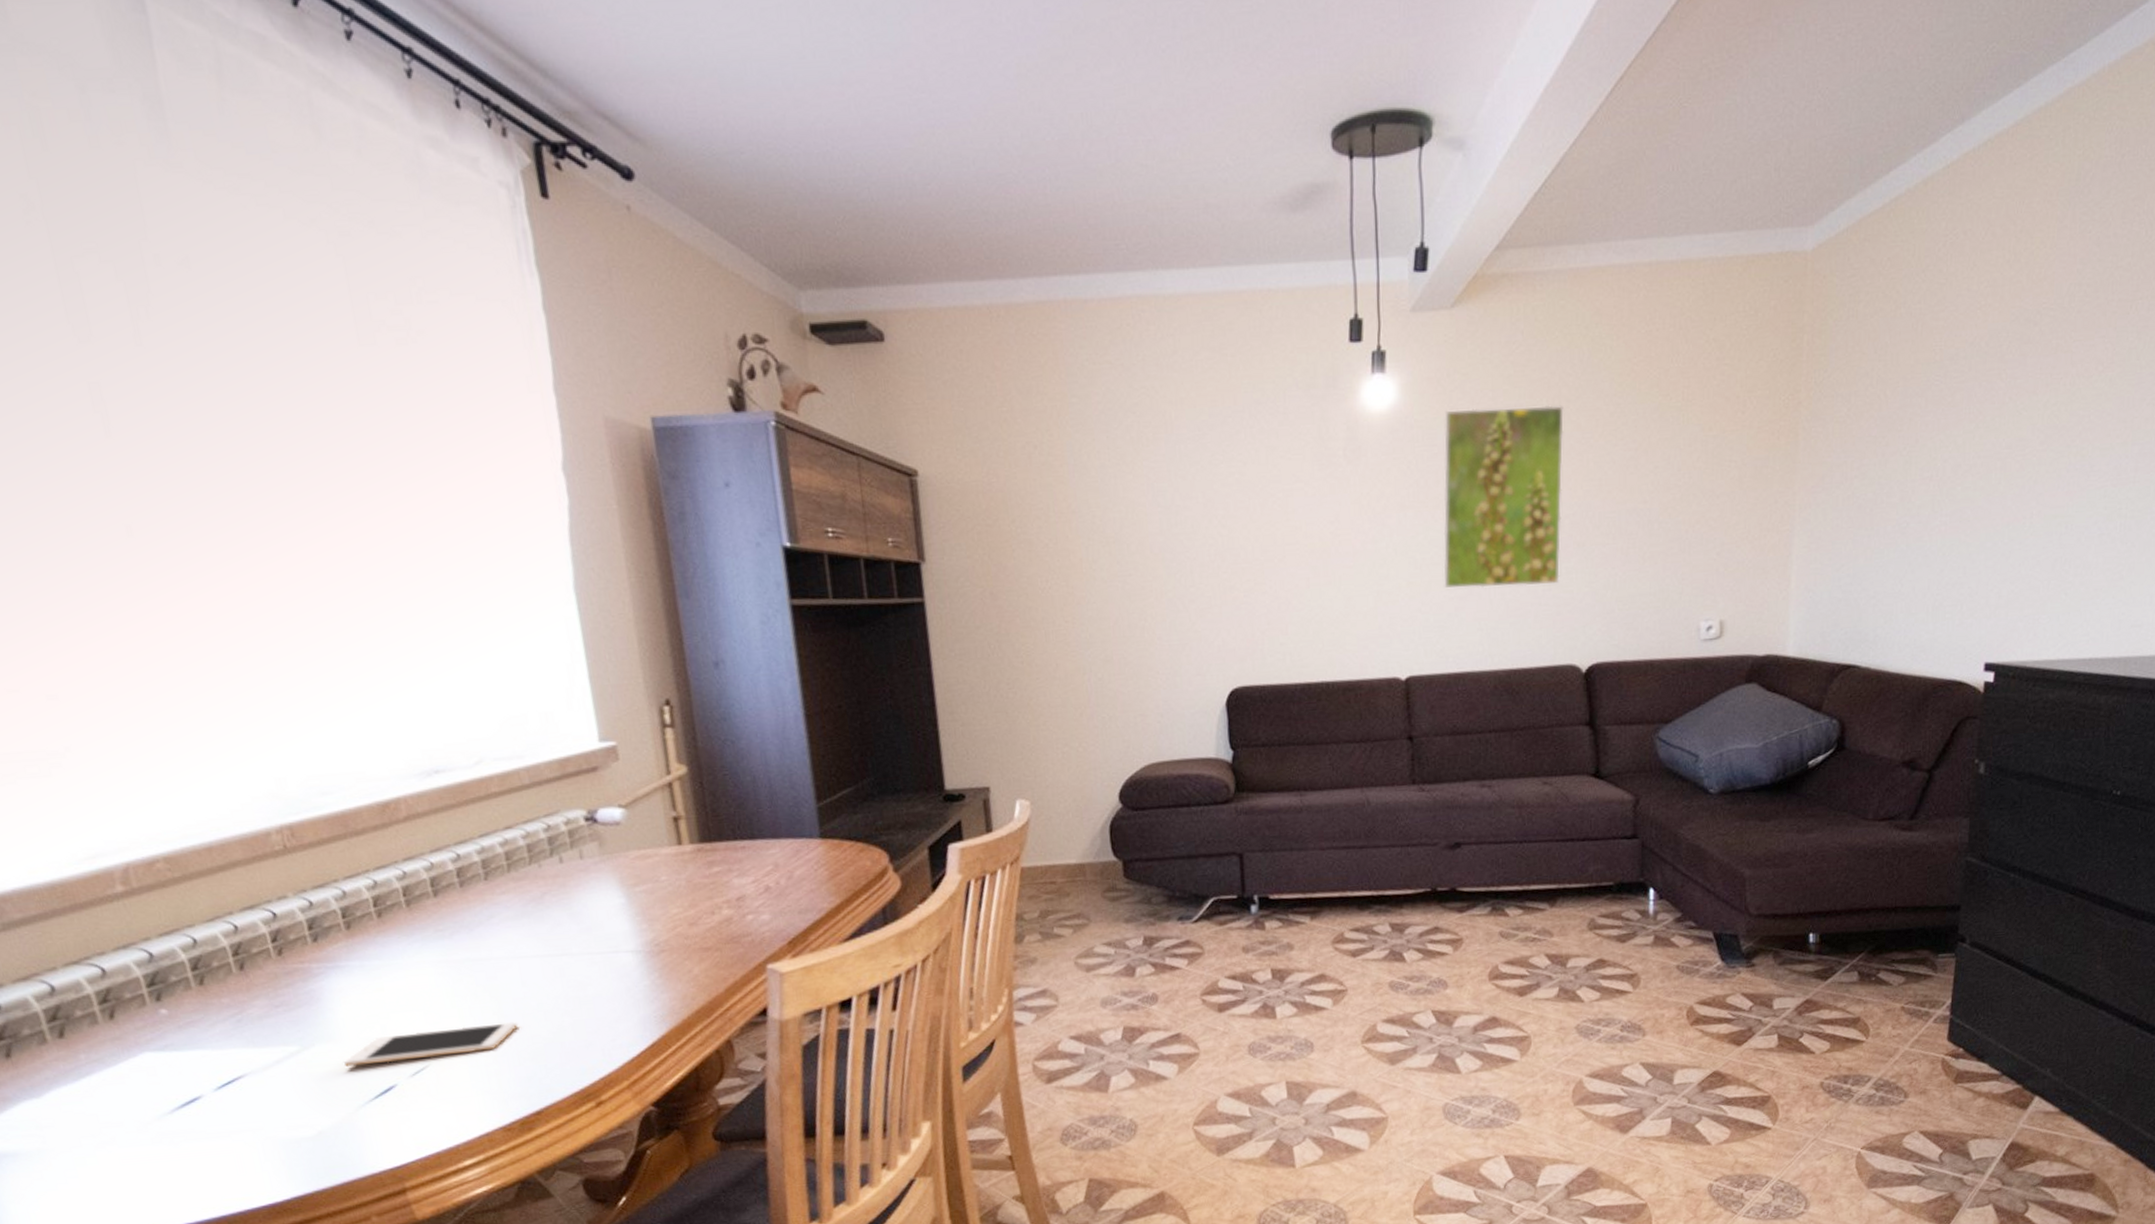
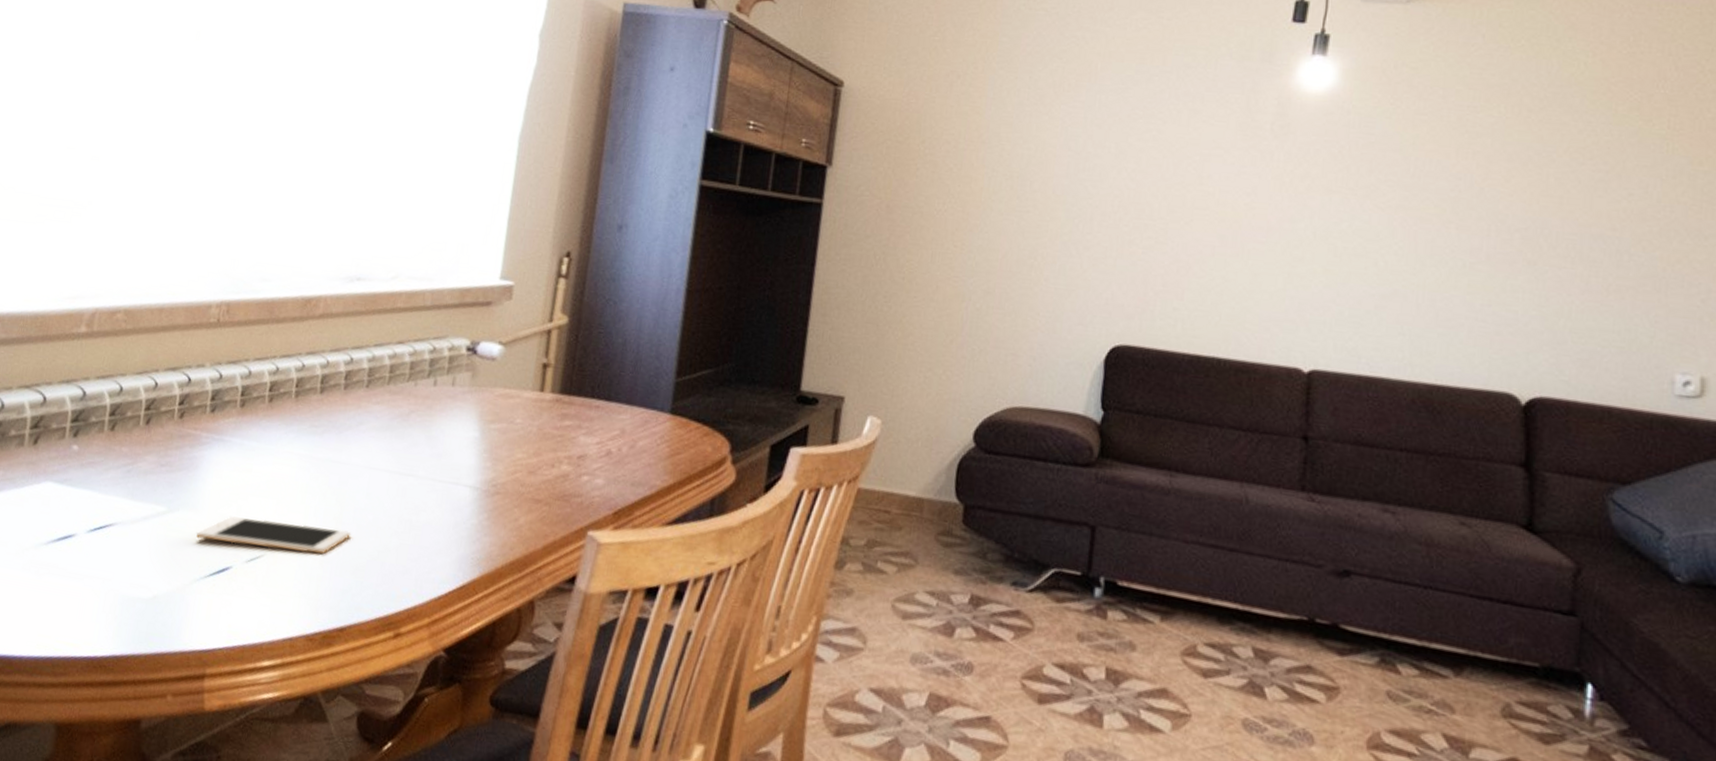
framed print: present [1443,405,1564,588] -> none [1365,103,1524,301]

